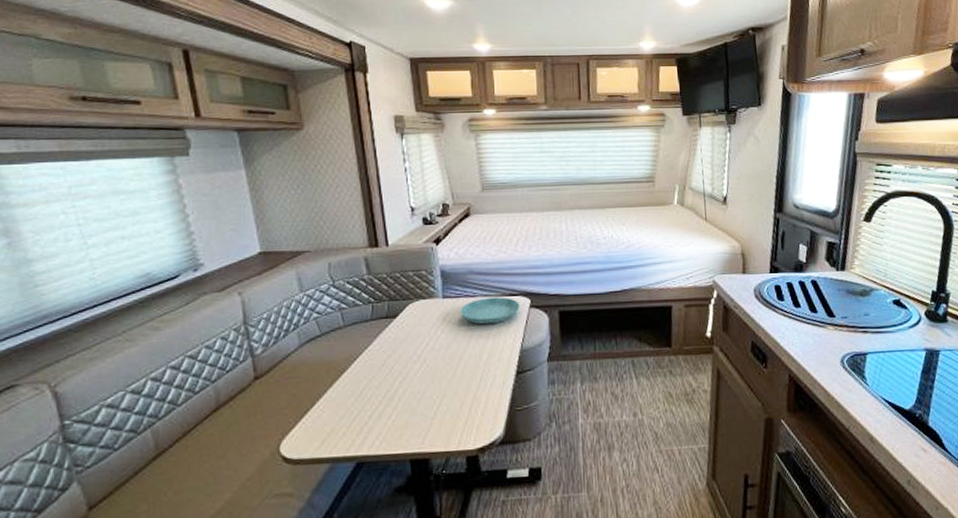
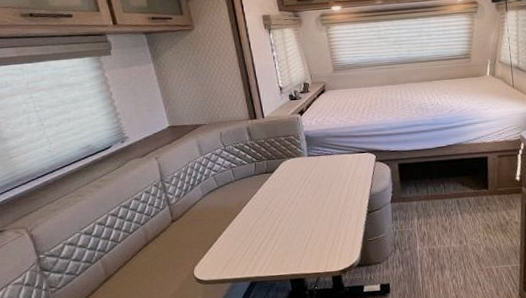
saucer: present [460,297,520,325] -> none [322,154,368,176]

